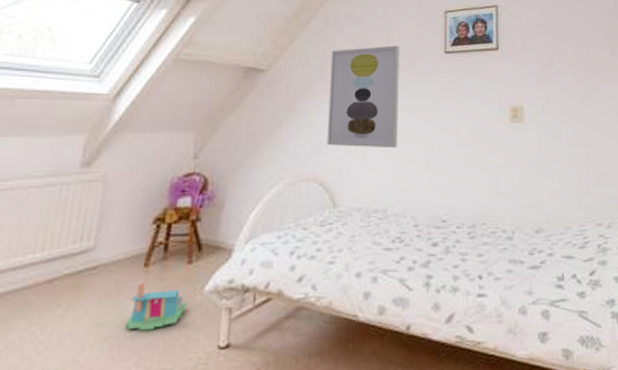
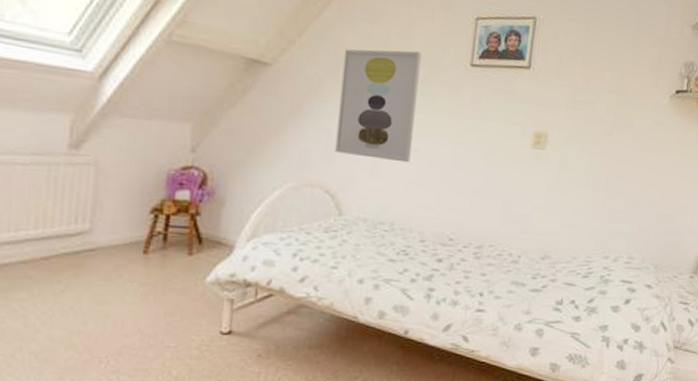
toy house: present [125,282,187,331] -> none [127,268,189,312]

